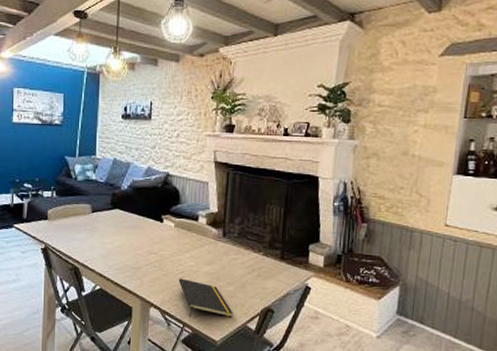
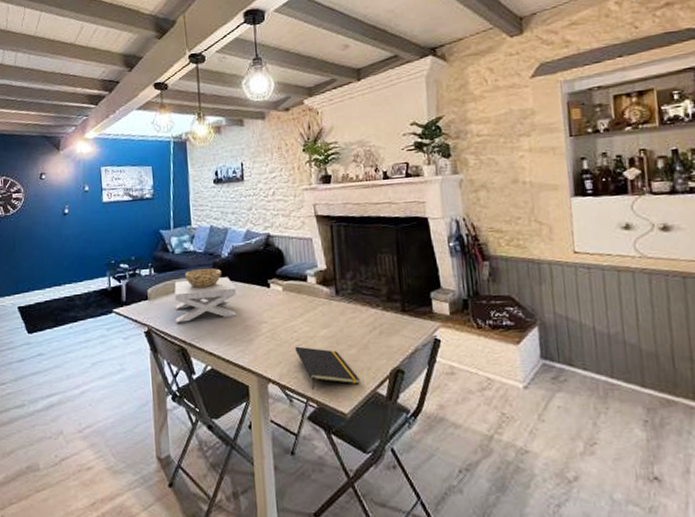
decorative bowl: none [72,197,131,245] -> present [174,268,237,323]

